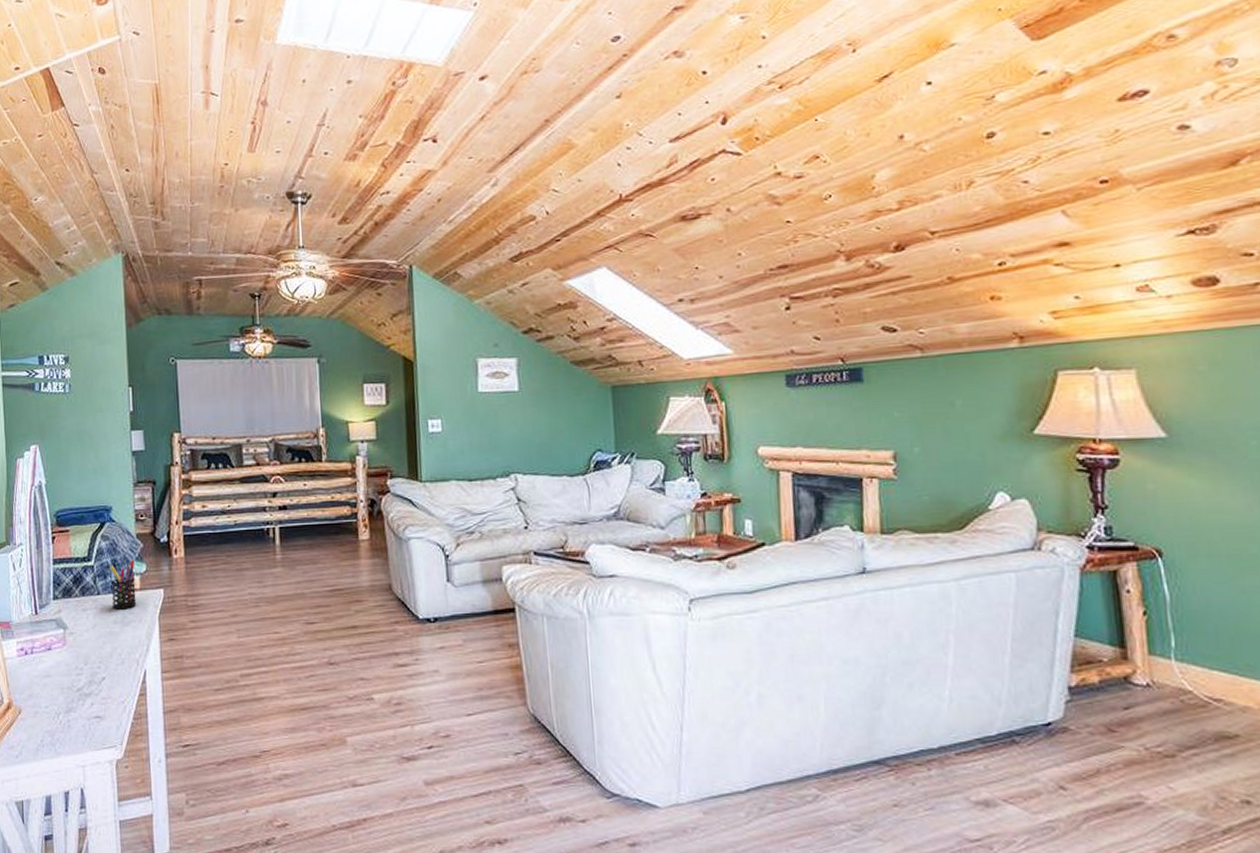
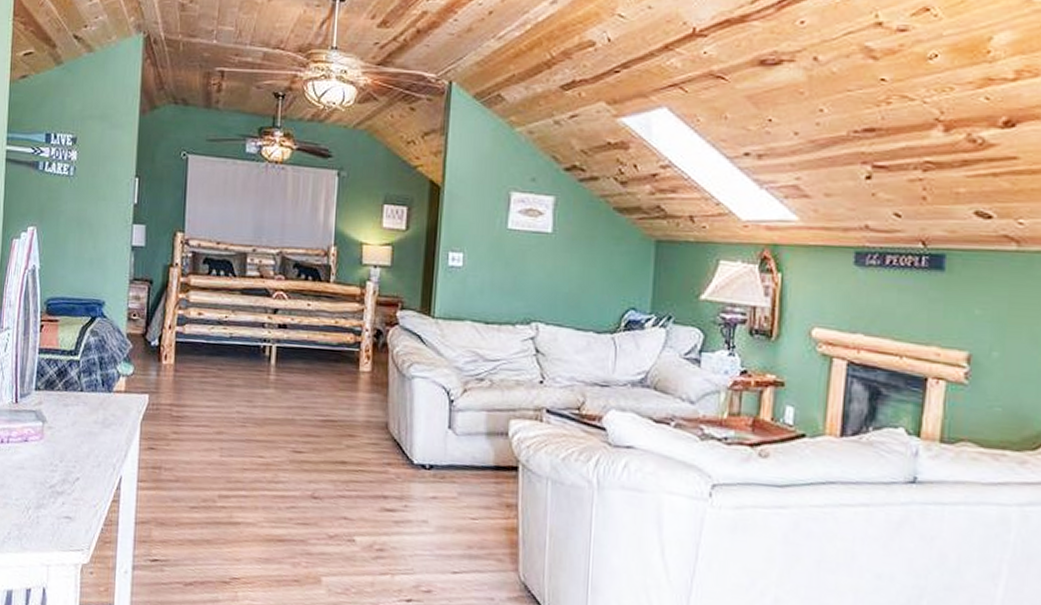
pen holder: present [110,560,137,610] -> none [95,360,122,410]

